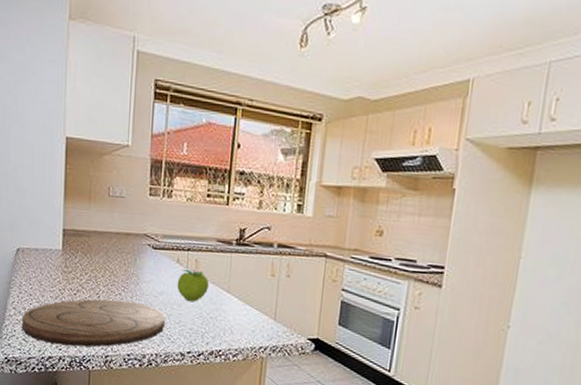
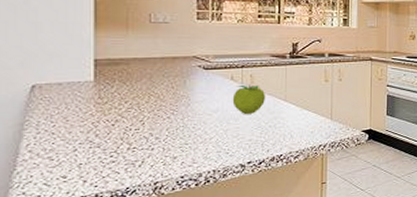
cutting board: present [22,299,165,347] -> none [41,123,221,182]

